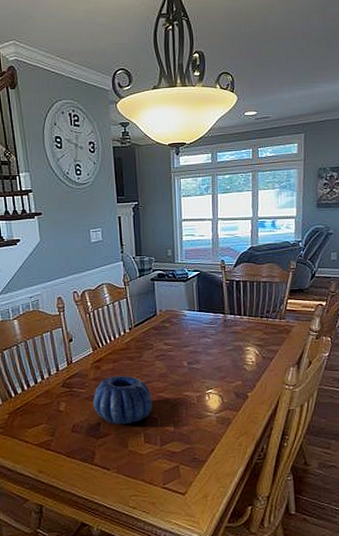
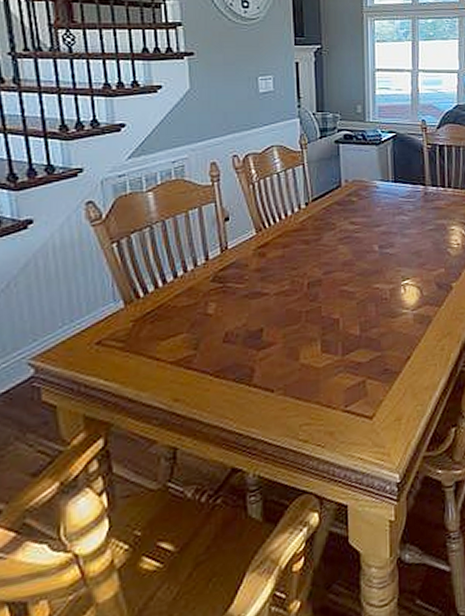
decorative bowl: present [93,375,153,425] -> none [255,264,333,330]

